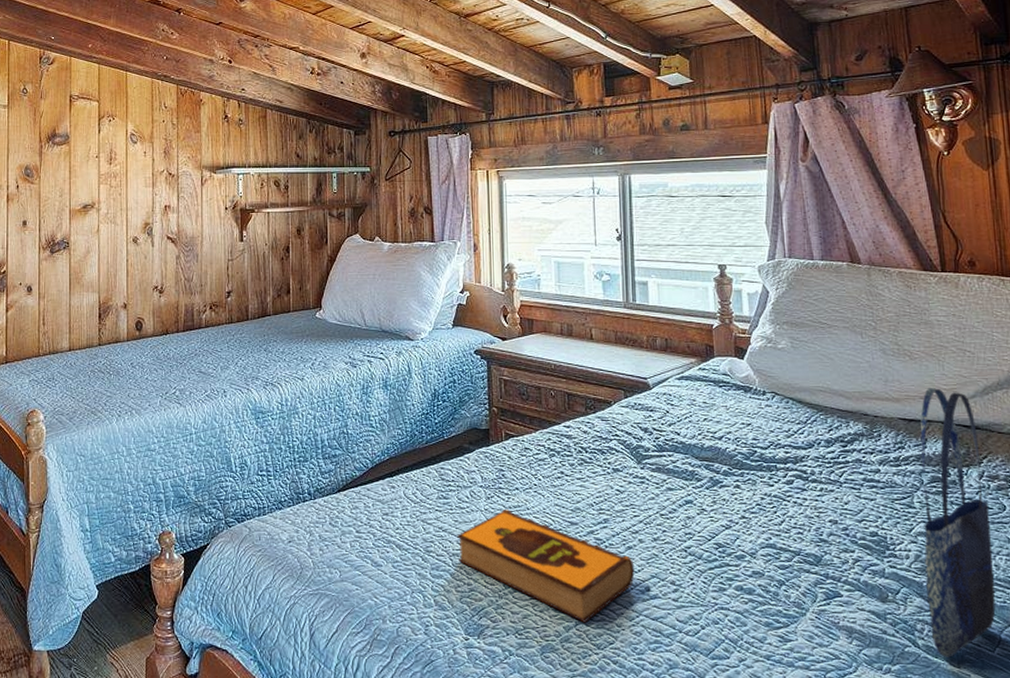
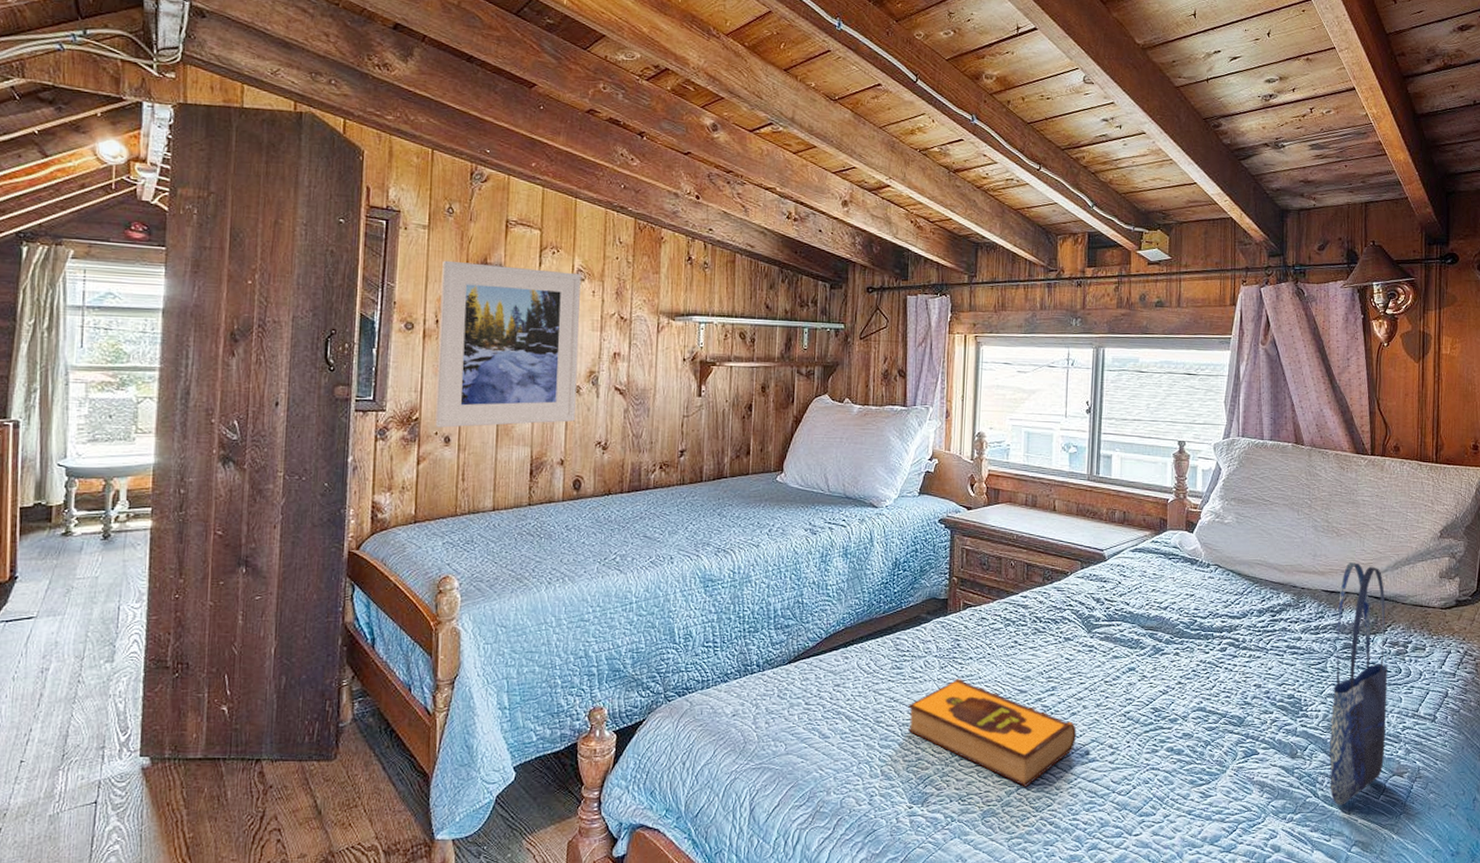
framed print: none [19,133,135,279] -> present [435,260,581,428]

